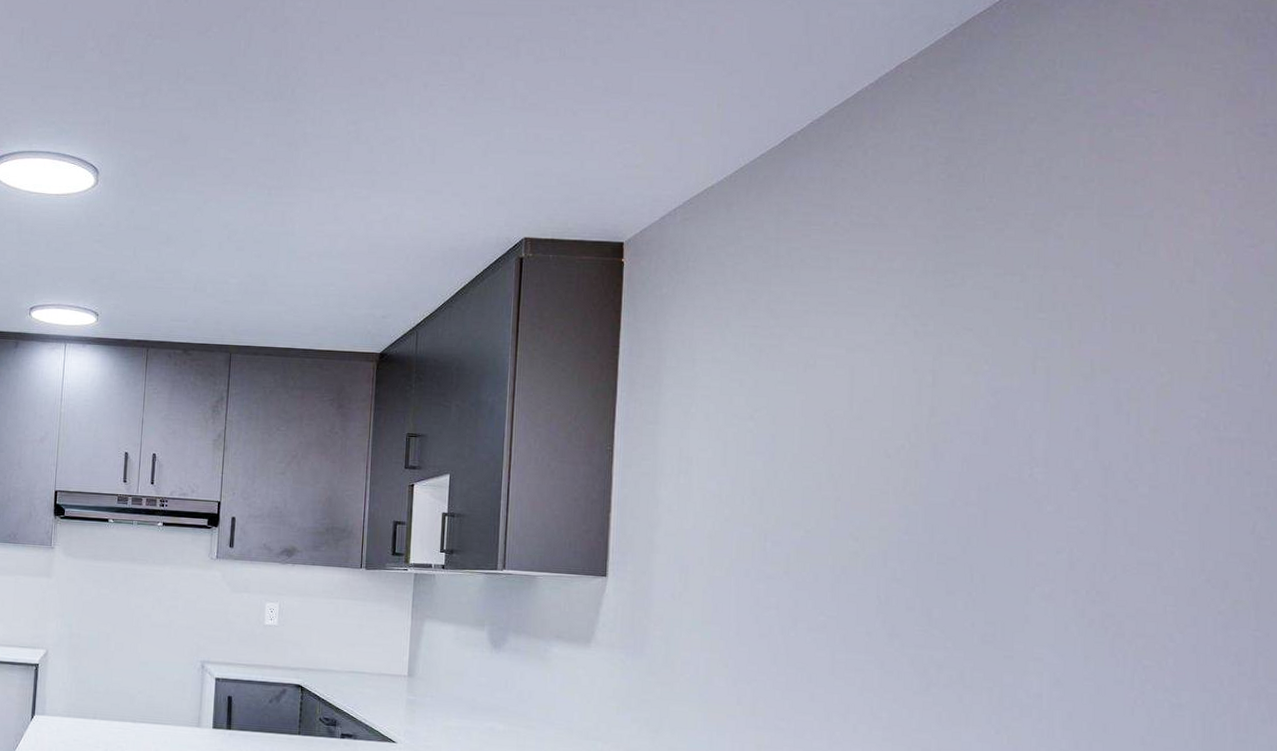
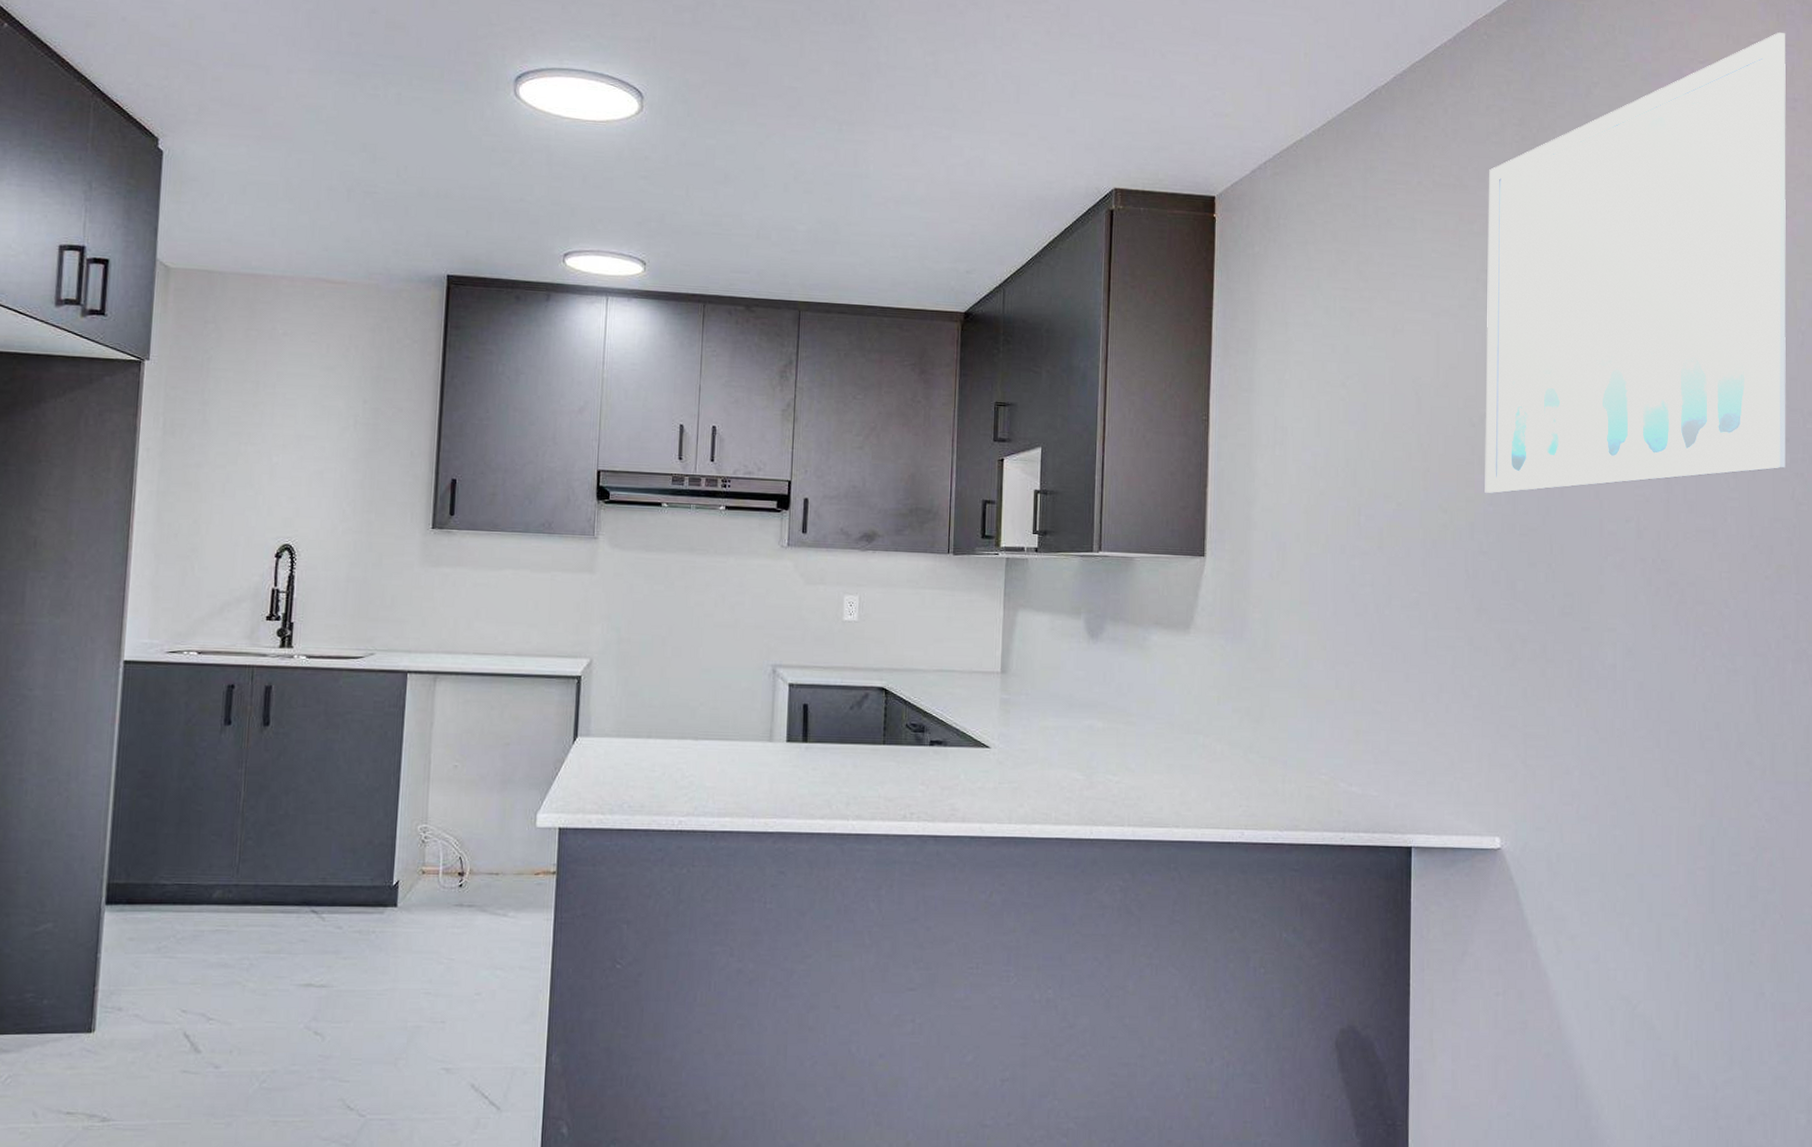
wall art: none [900,57,1256,523] -> present [1485,32,1786,493]

